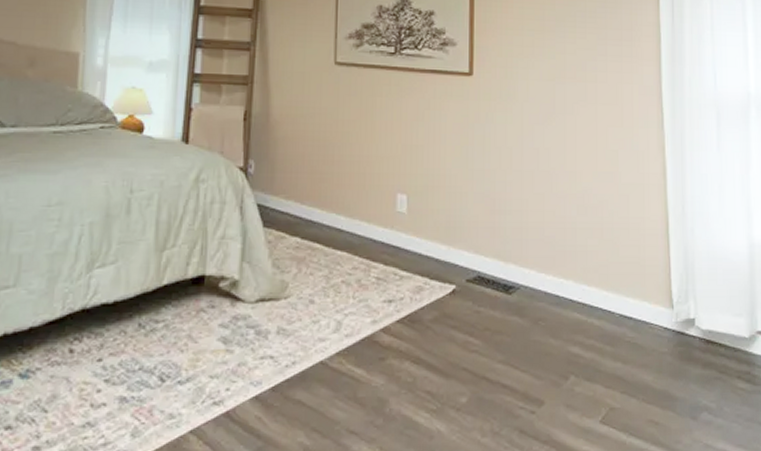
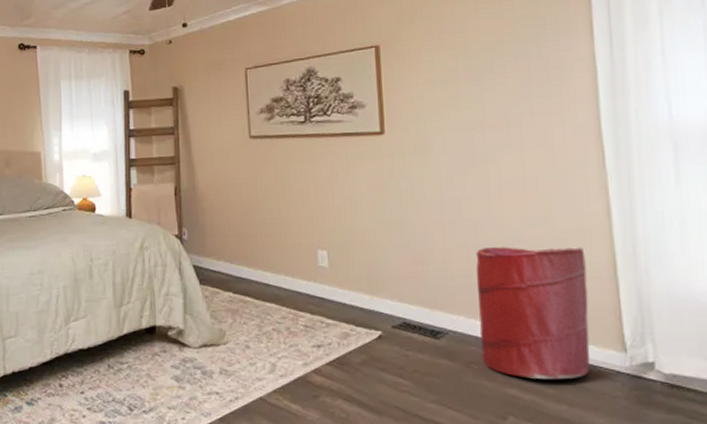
laundry hamper: none [548,200,644,337] -> present [476,247,590,380]

